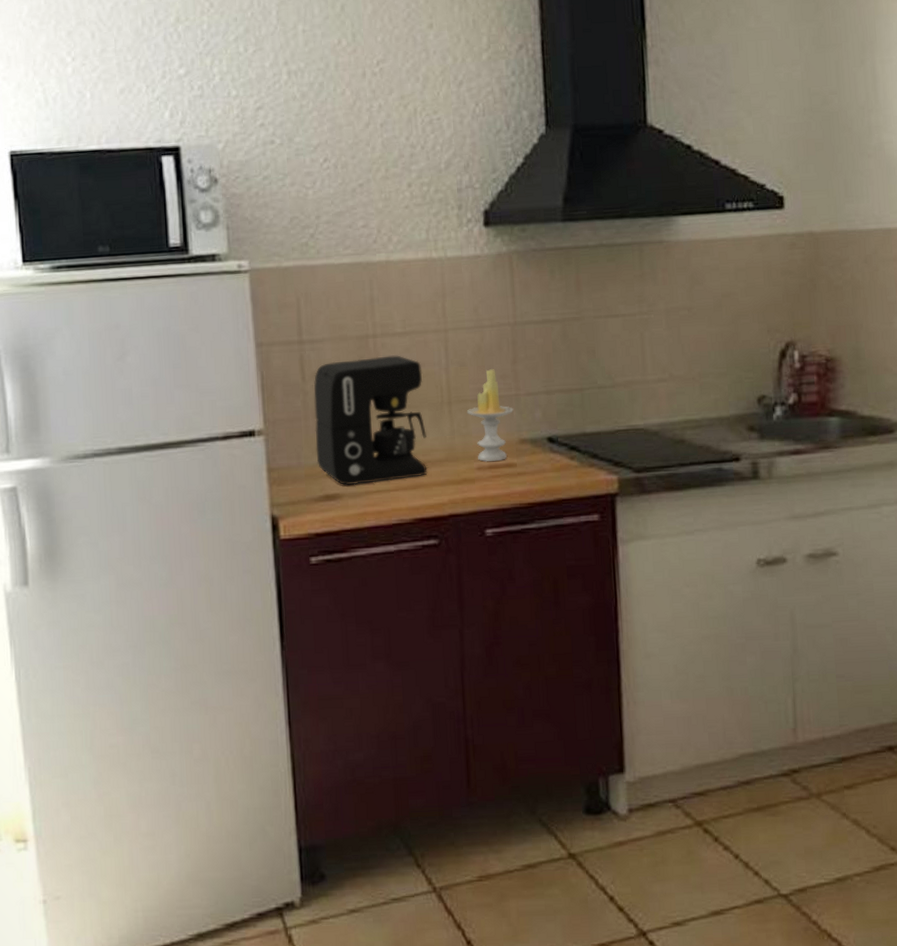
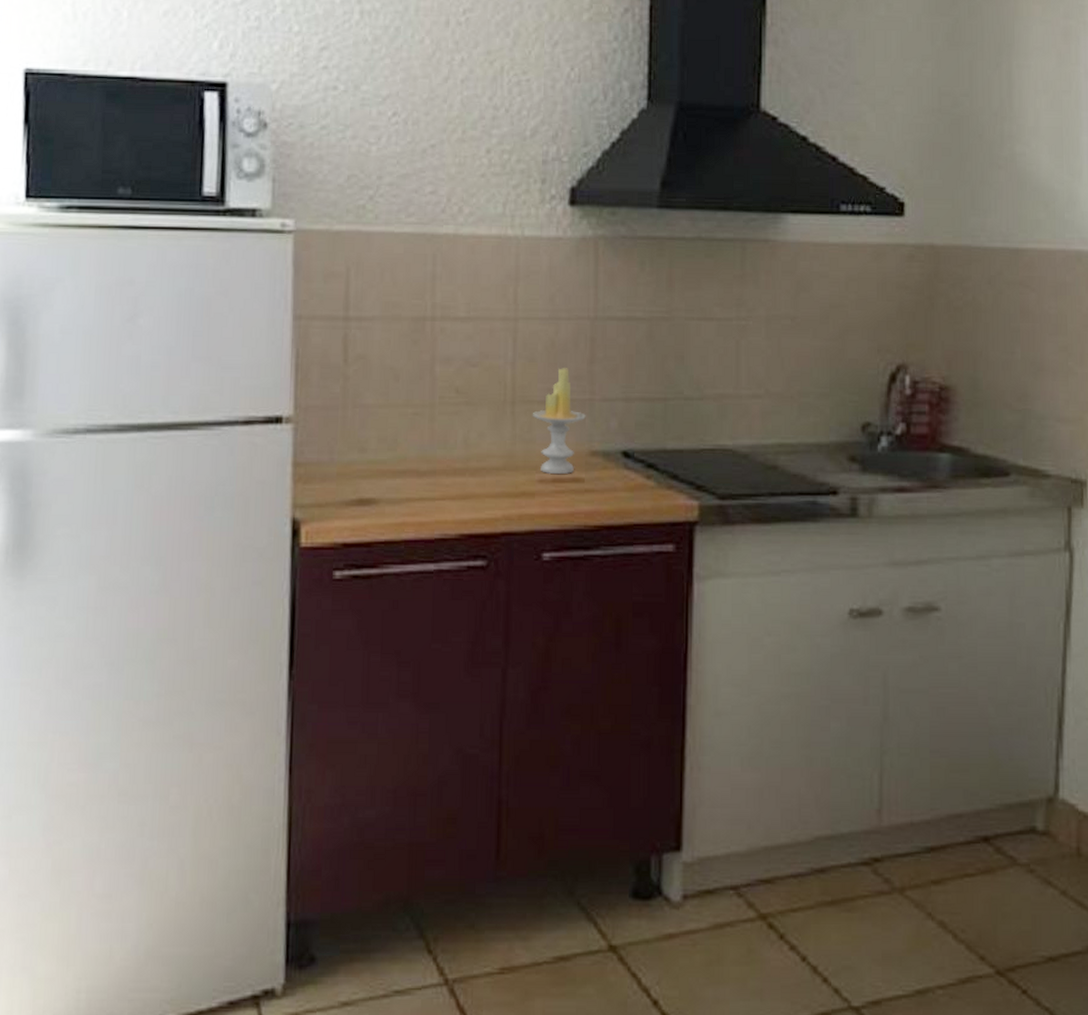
coffee maker: present [314,355,428,485] -> none [352,342,485,490]

